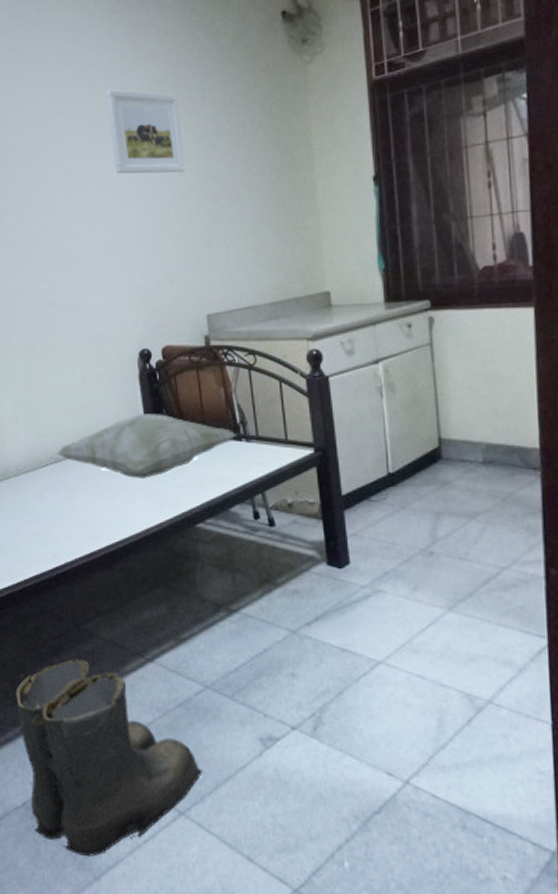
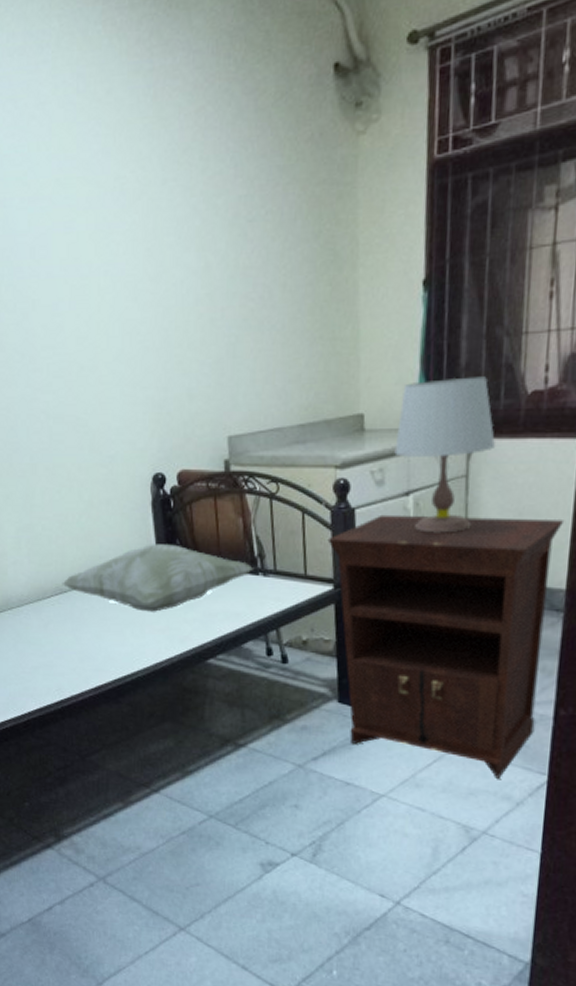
boots: present [15,659,202,857] -> none [20,789,203,966]
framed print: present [106,89,185,174] -> none [122,158,211,268]
nightstand: none [305,381,529,644] -> present [327,514,565,780]
table lamp: none [361,256,454,397] -> present [394,376,495,533]

